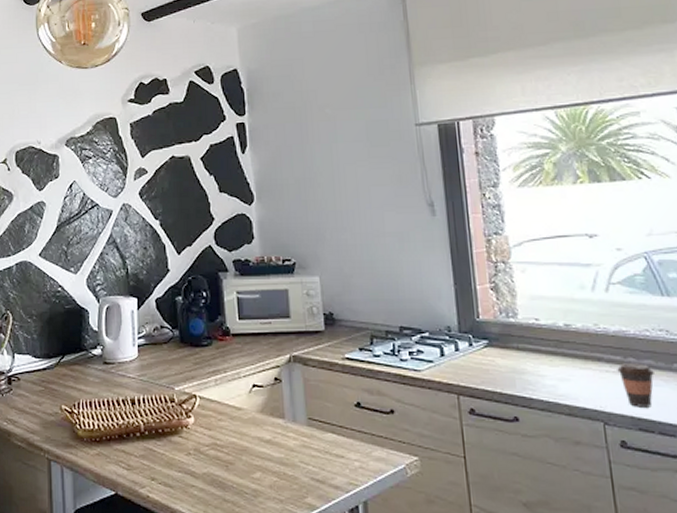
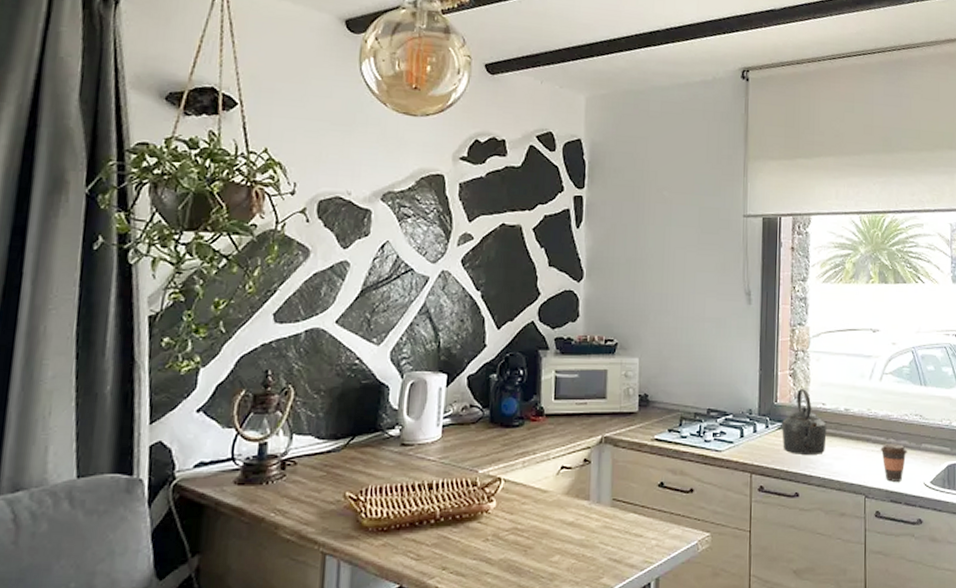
kettle: none [488,303,546,375] -> present [782,389,827,454]

